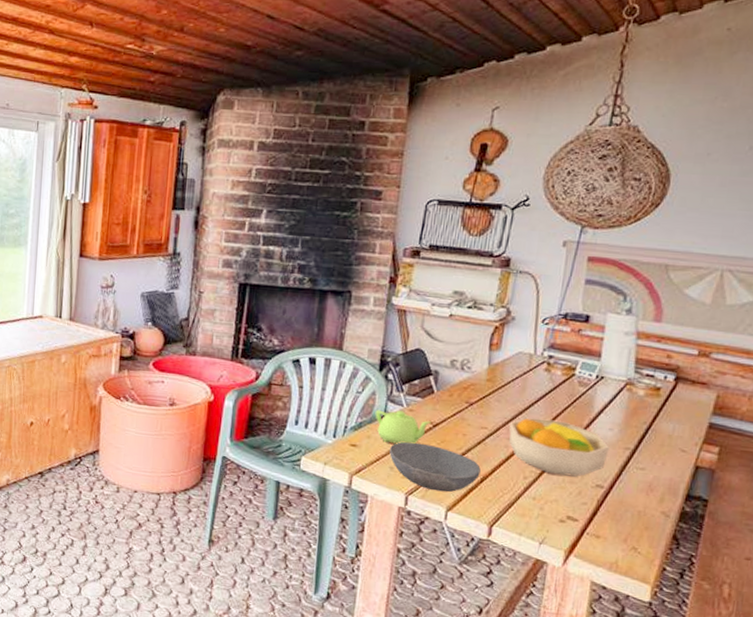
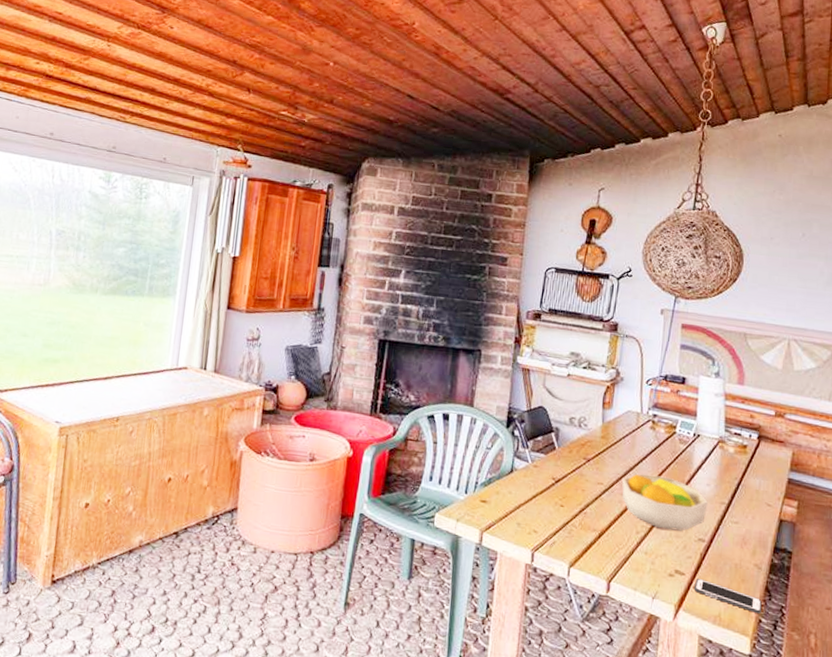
teapot: present [375,409,431,444] -> none [503,465,554,500]
bowl: present [389,441,481,492] -> none [517,497,598,548]
cell phone: none [589,524,668,563] -> present [695,578,762,615]

